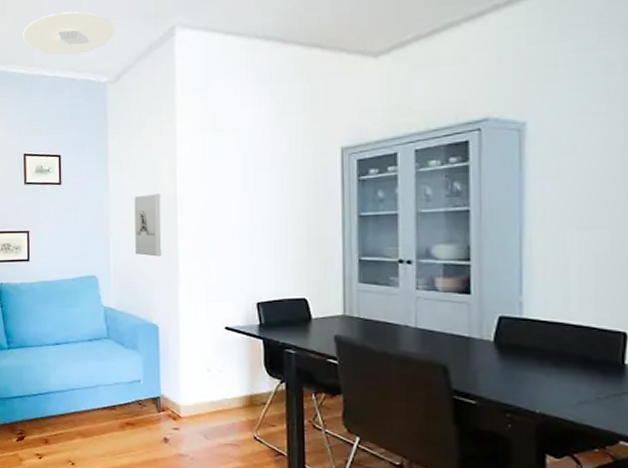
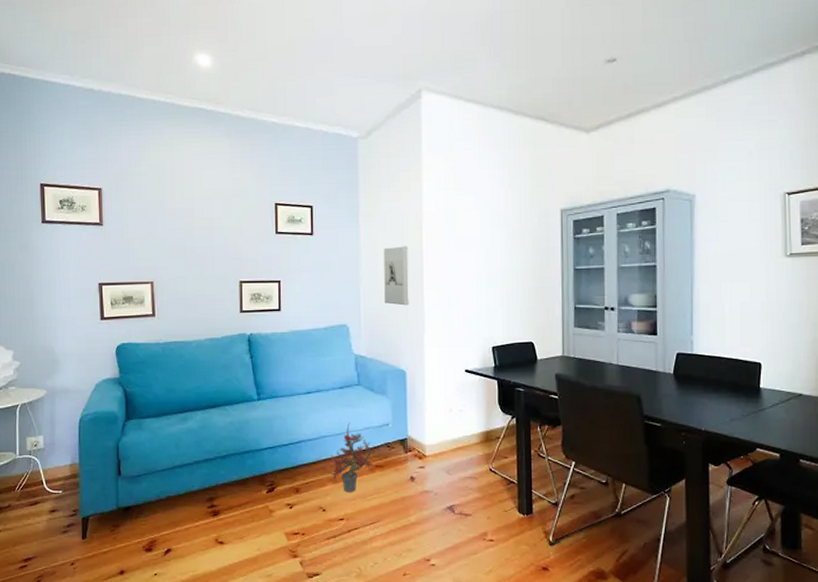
ceiling light: present [22,11,115,55] -> none [274,65,366,108]
potted plant: none [76,376,127,448] -> present [327,422,376,492]

